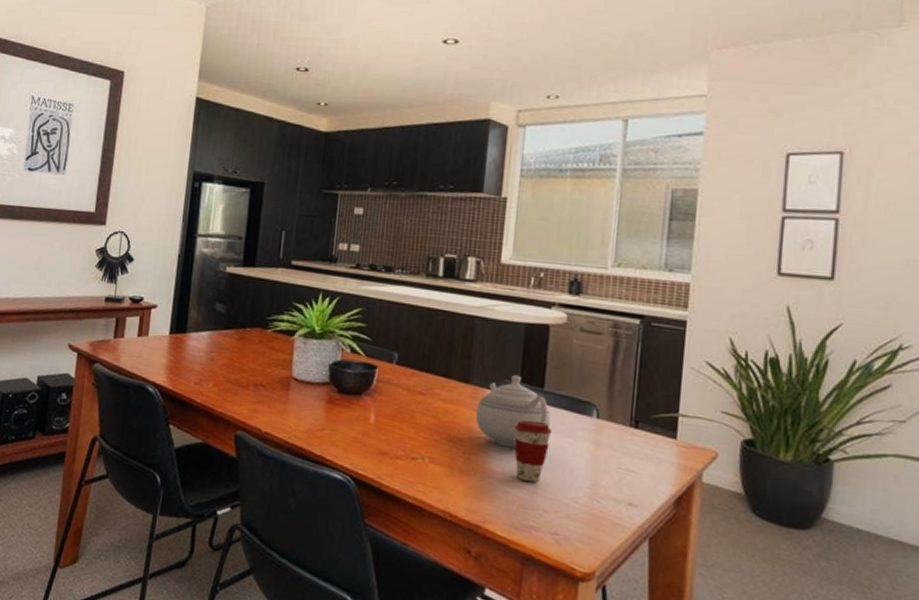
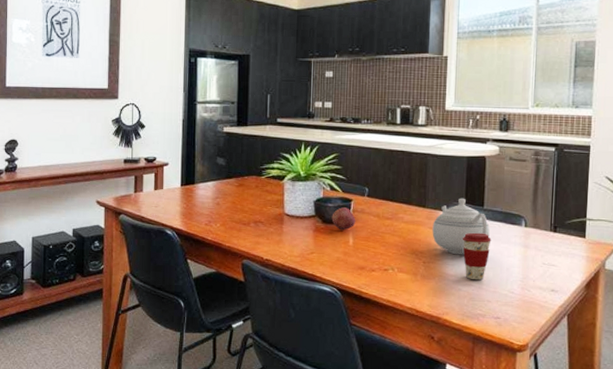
fruit: none [349,375,380,405] -> present [331,207,356,231]

